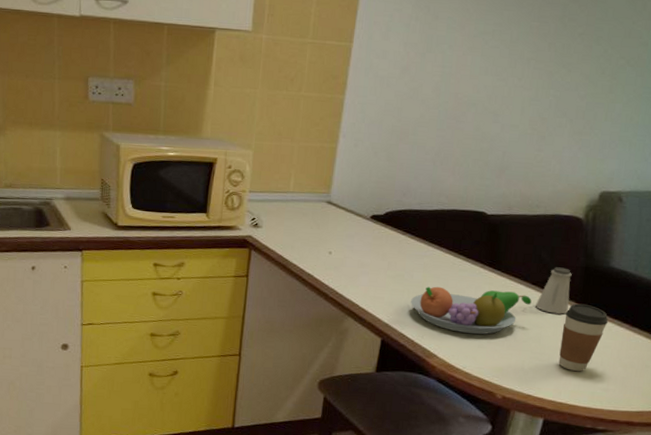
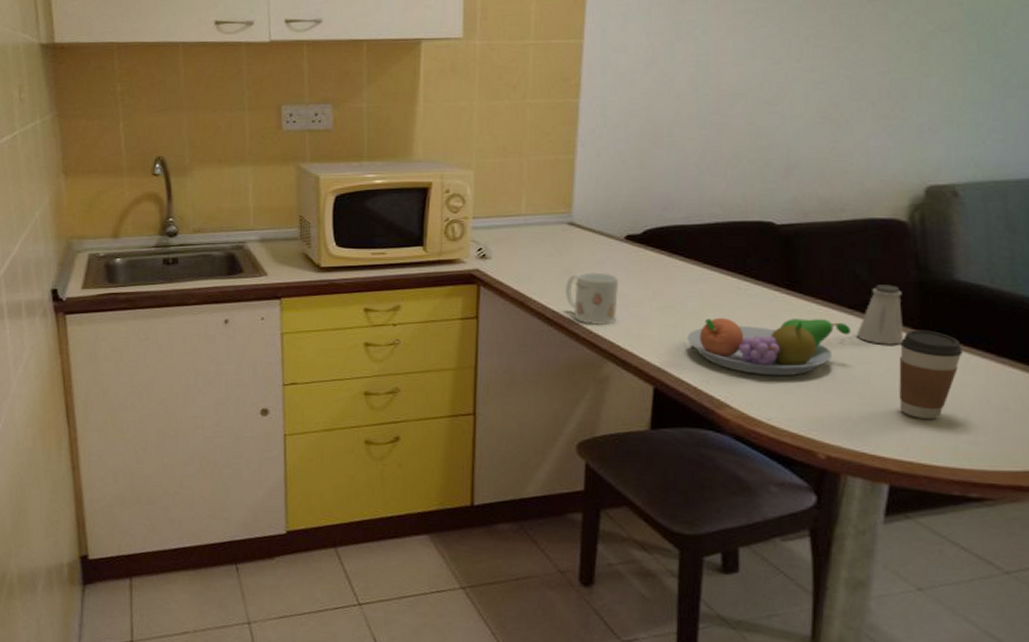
mug: none [320,243,362,288] -> present [566,272,618,325]

